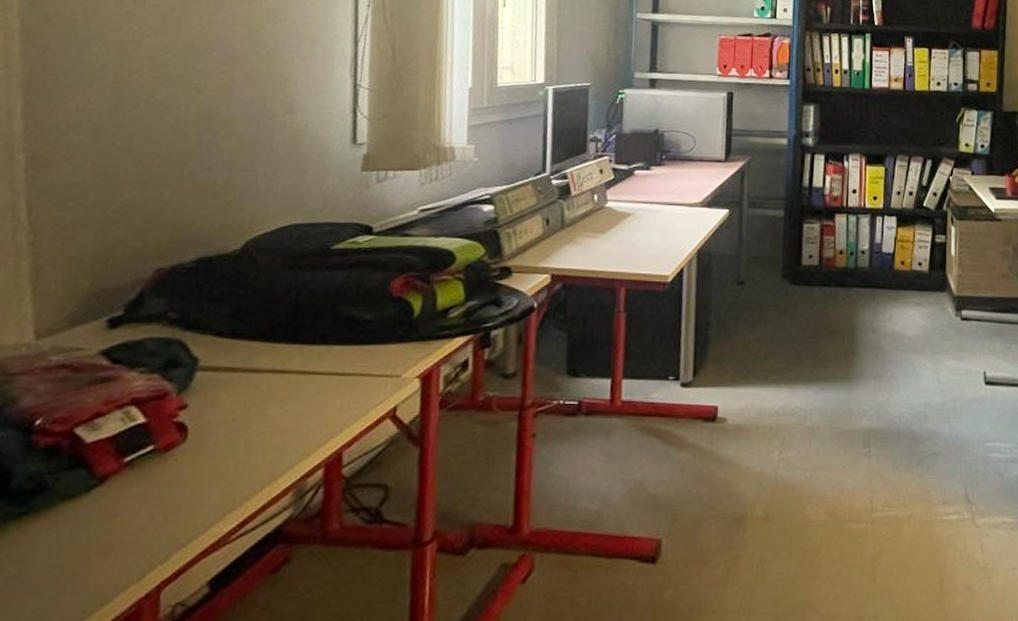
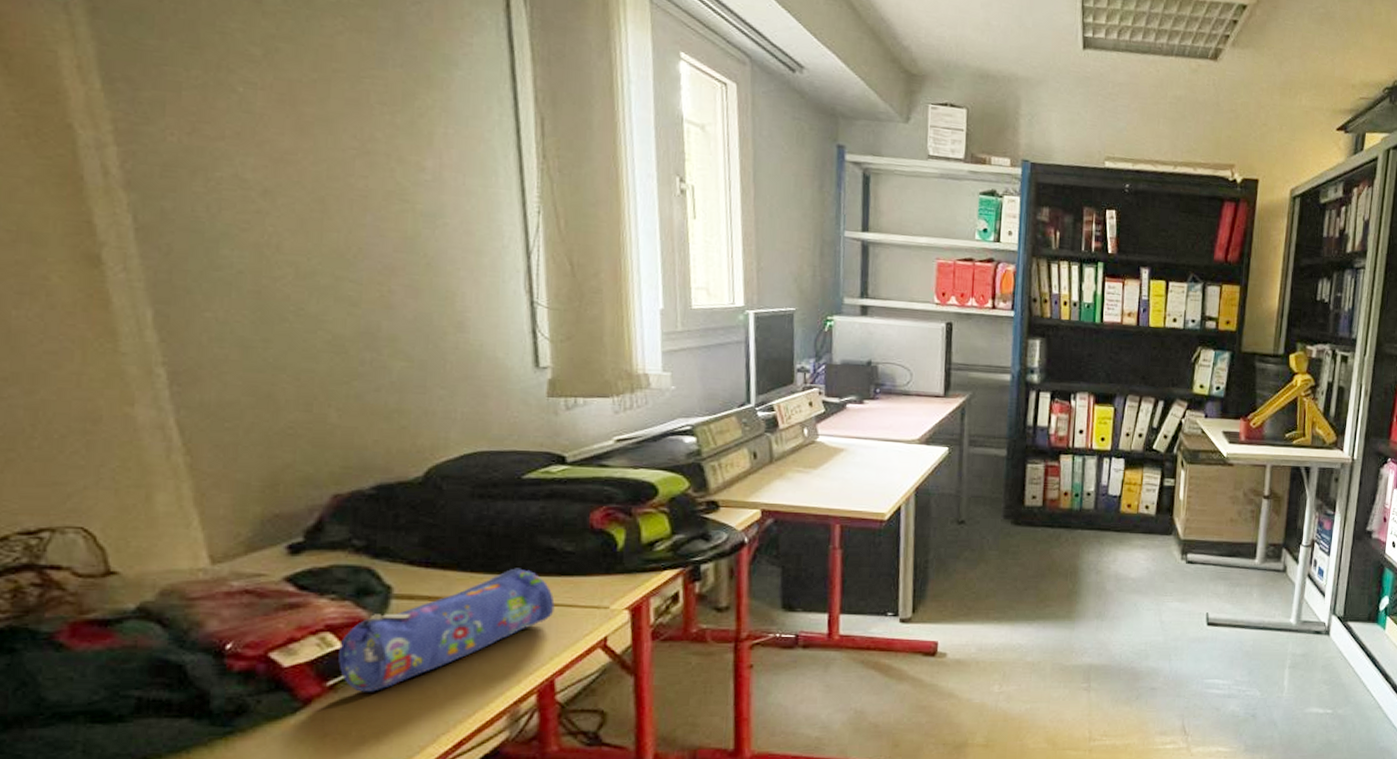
pencil case: none [138,337,350,468] -> present [338,568,555,692]

